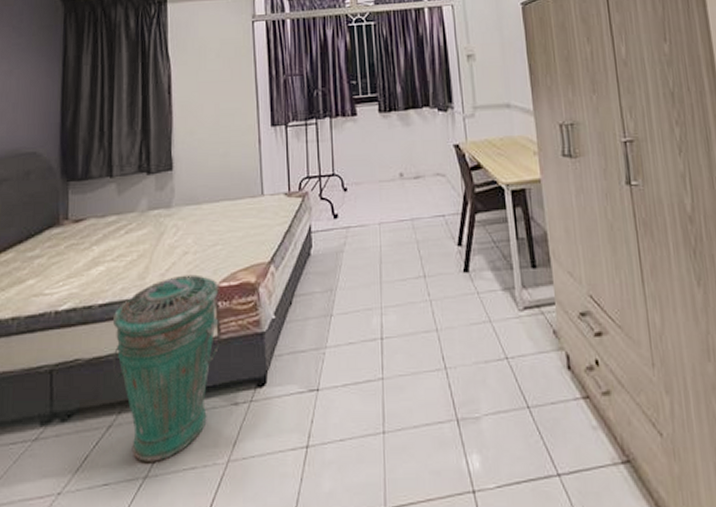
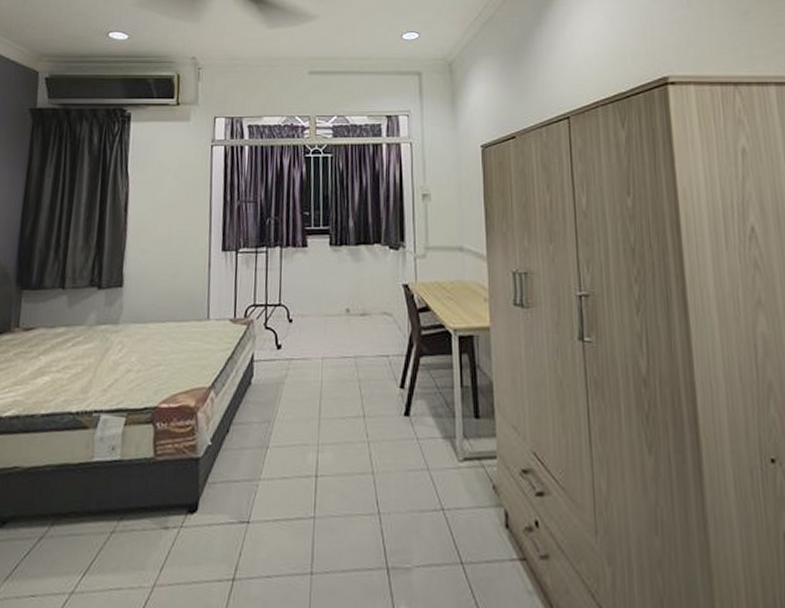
trash can: present [112,274,220,462] -> none [49,392,159,578]

